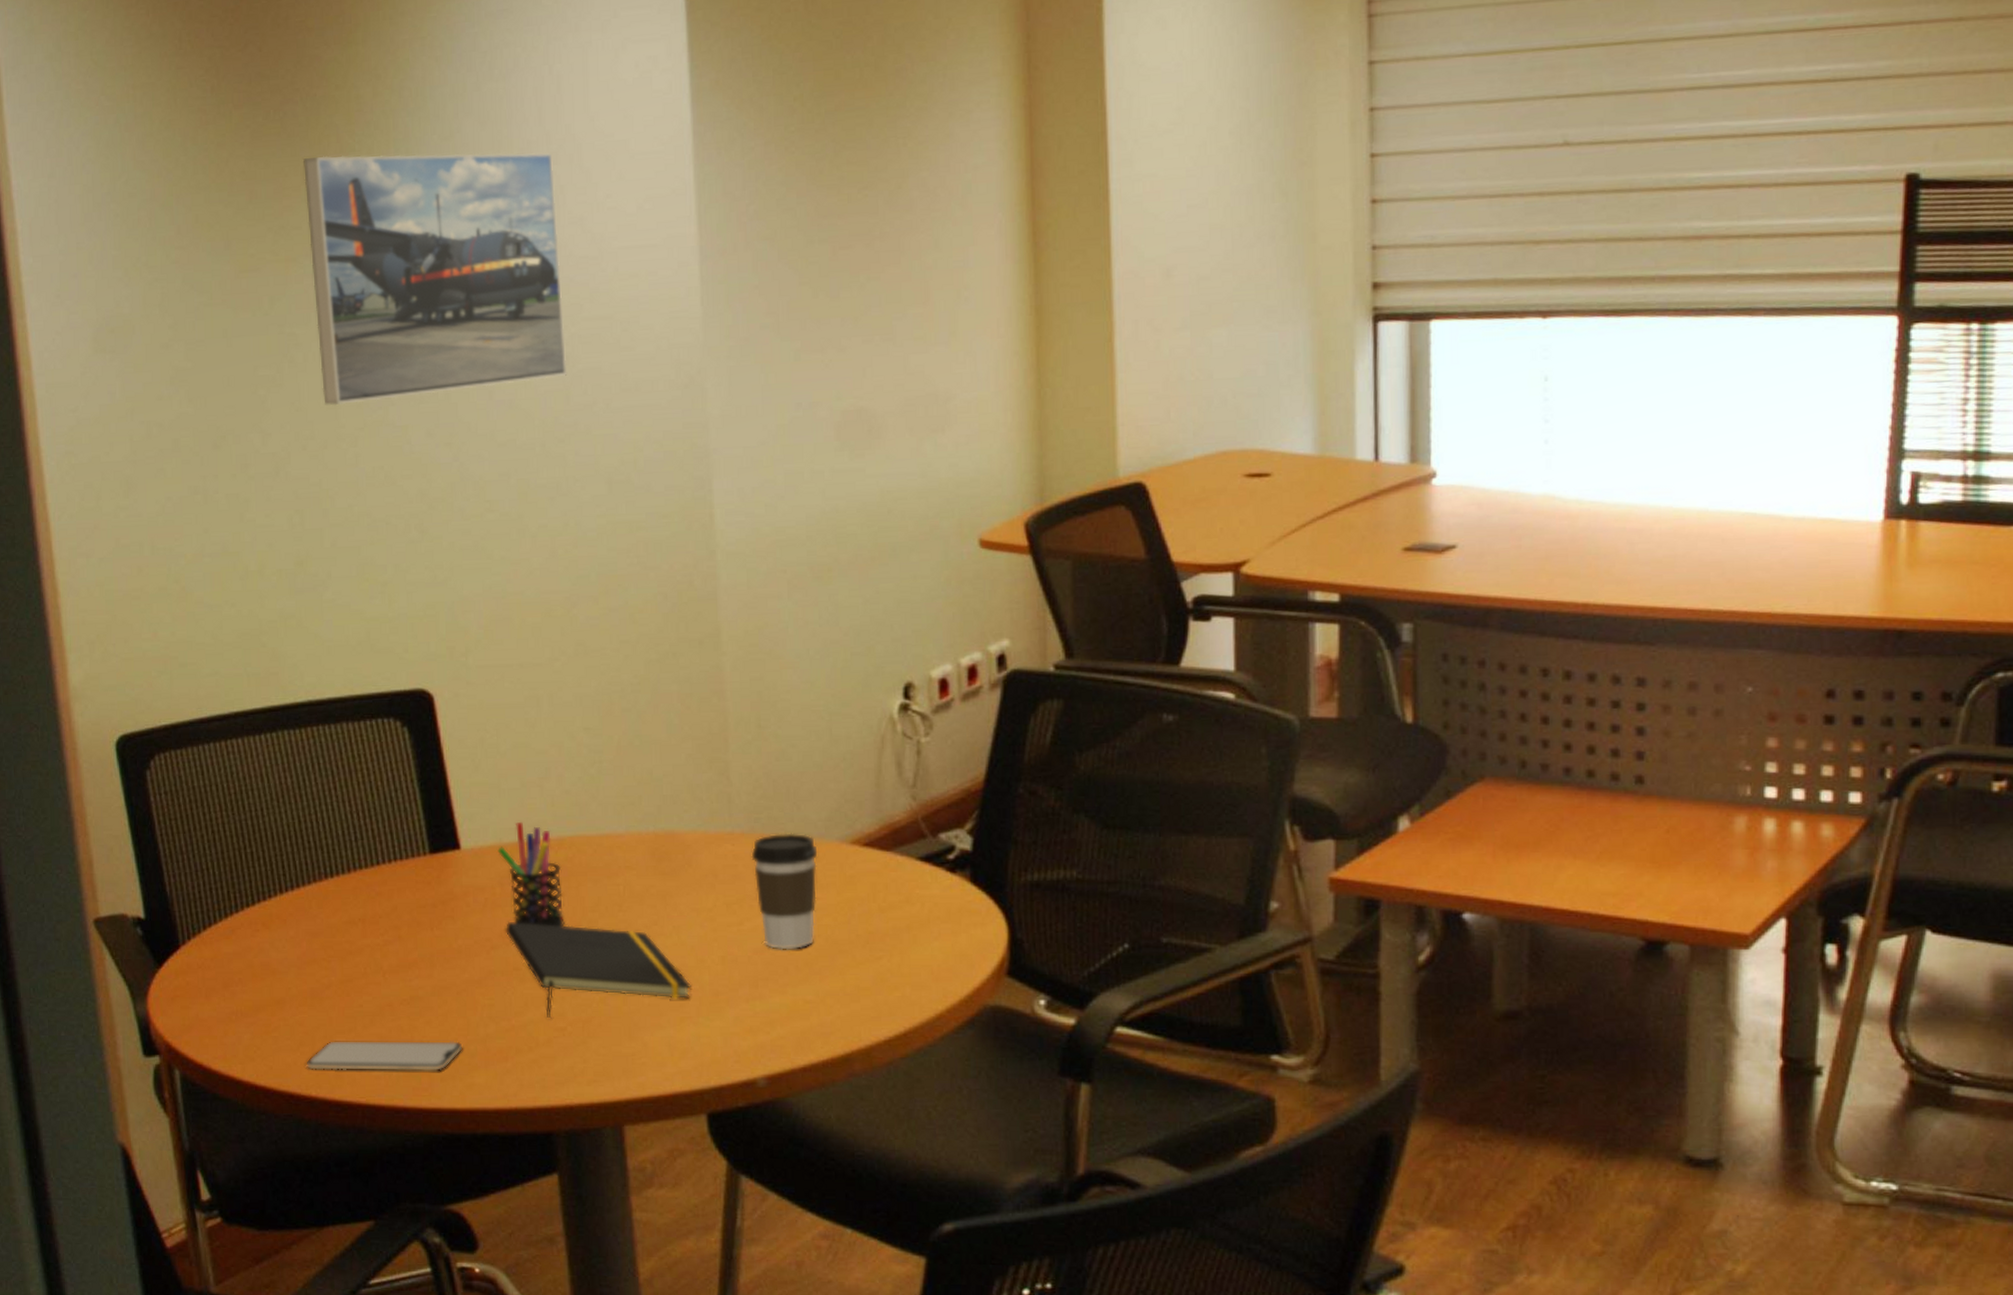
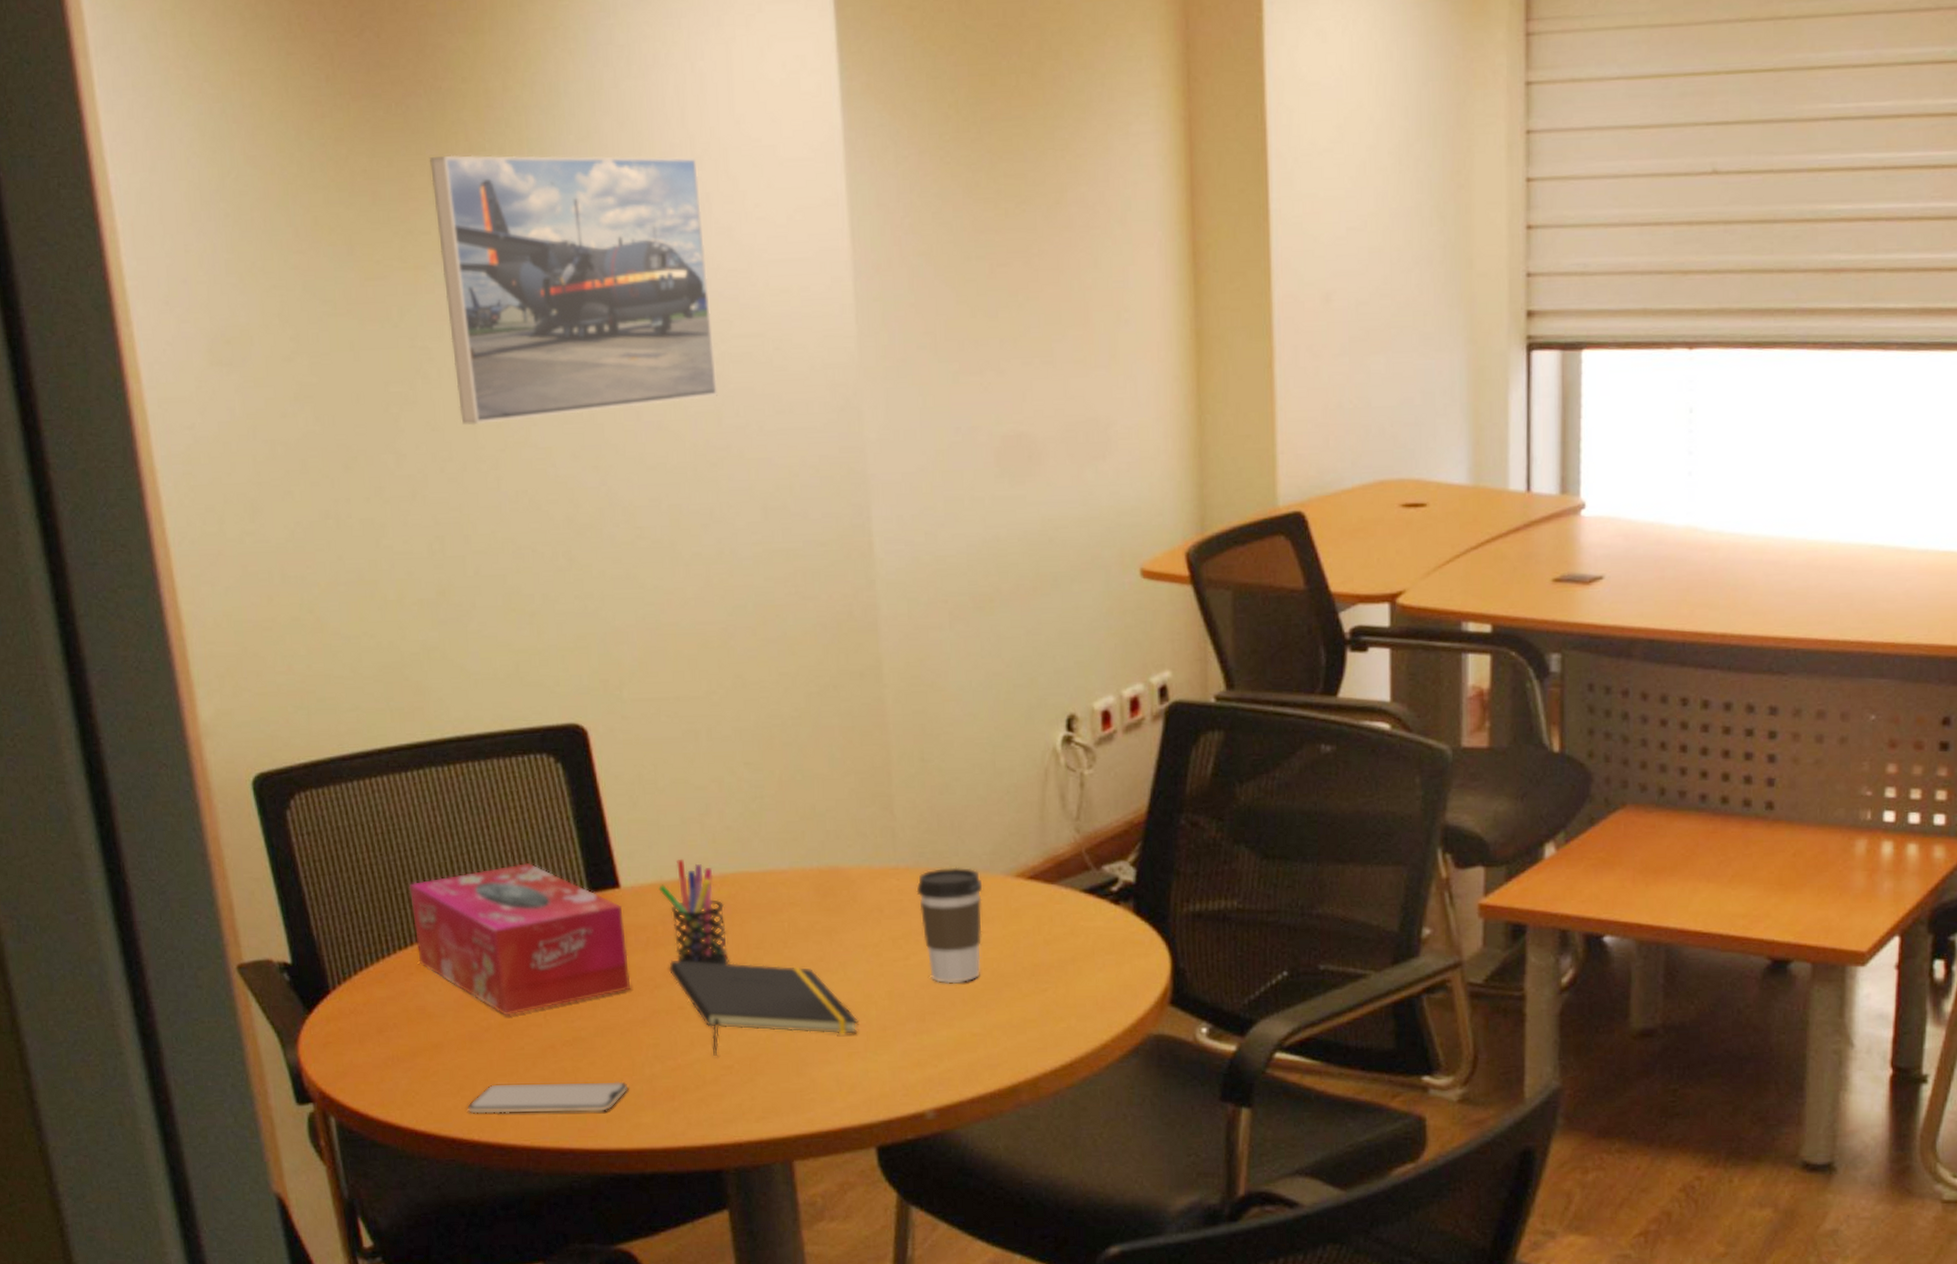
tissue box: none [258,823,468,974] -> present [408,862,631,1016]

